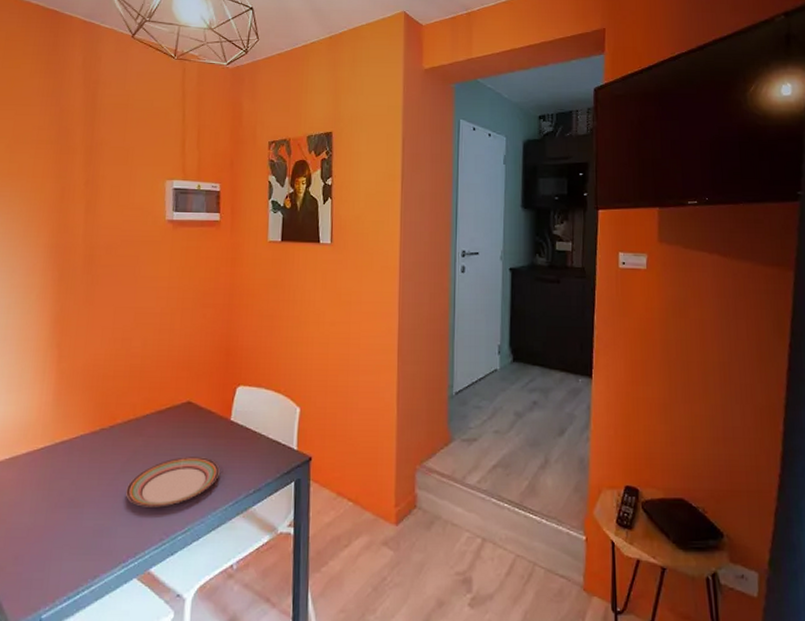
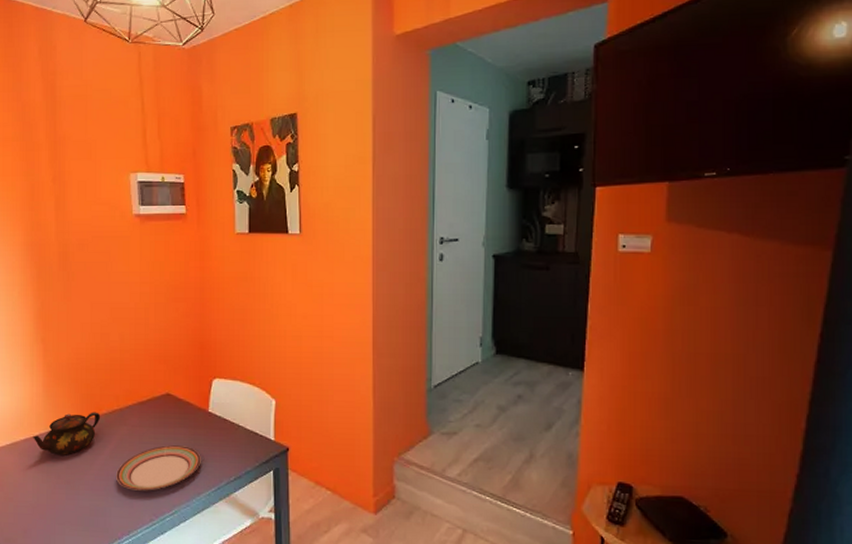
teapot: none [36,422,115,470] -> present [33,412,101,455]

